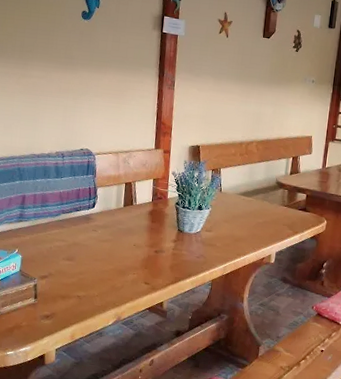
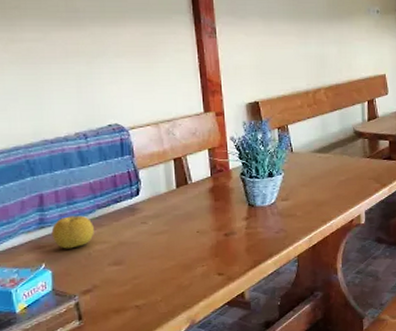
fruit: none [26,215,57,241] -> present [51,215,94,249]

